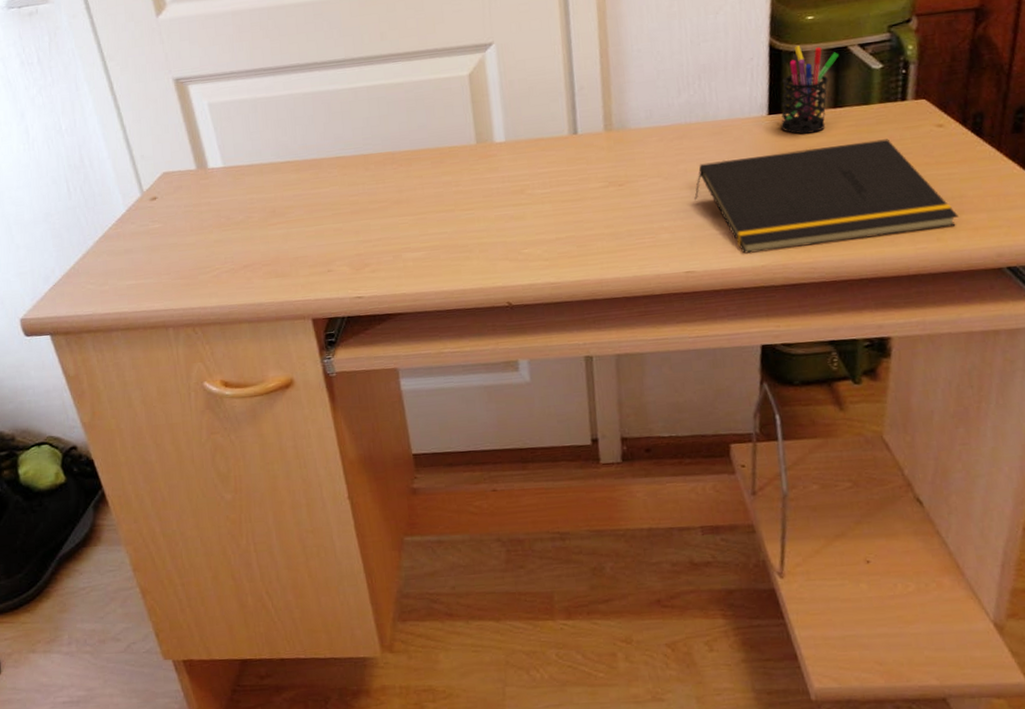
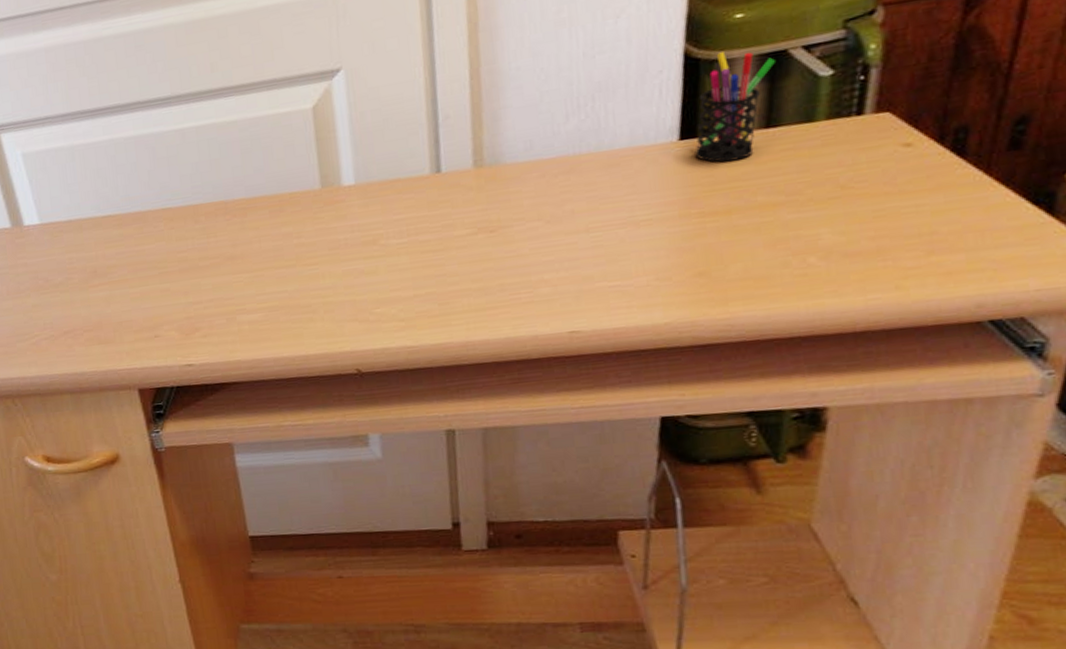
notepad: present [694,139,959,254] -> none [583,164,926,310]

